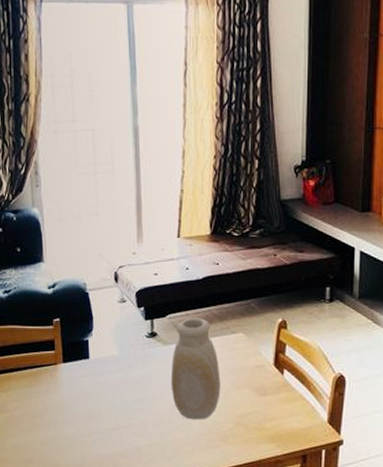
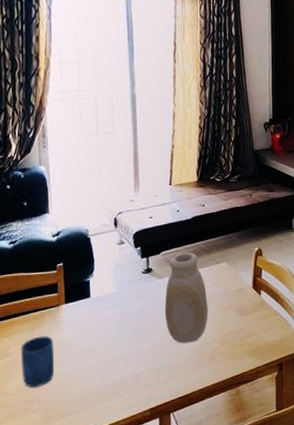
mug: none [18,394,54,448] -> present [21,336,55,388]

